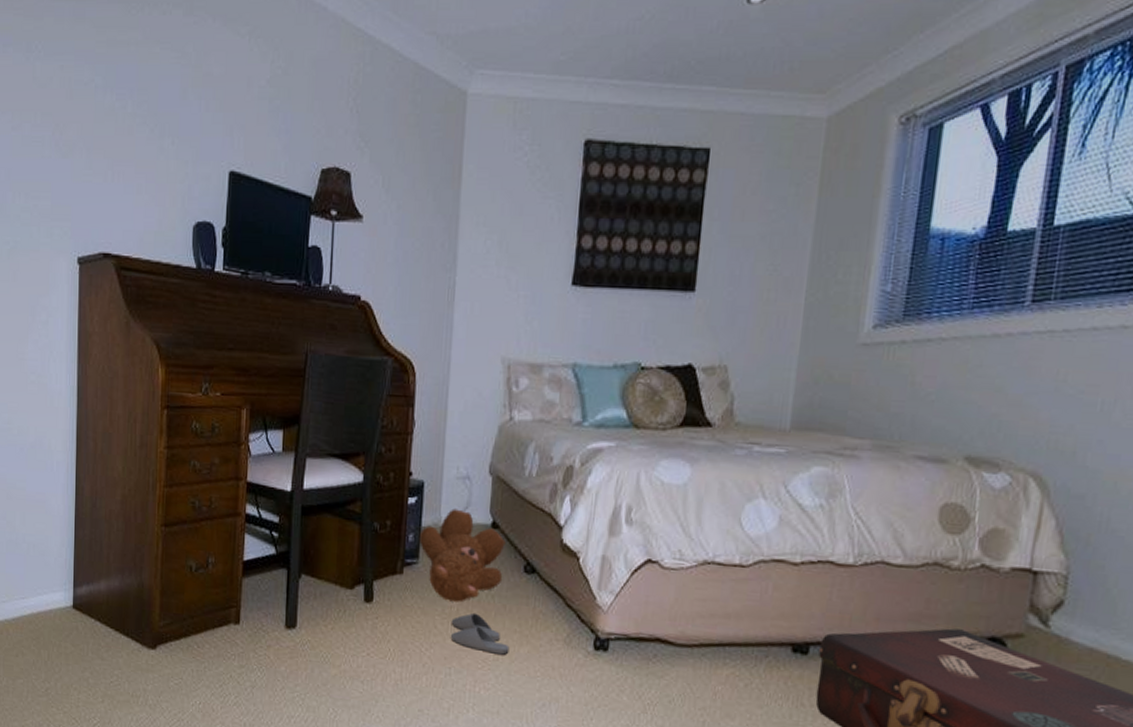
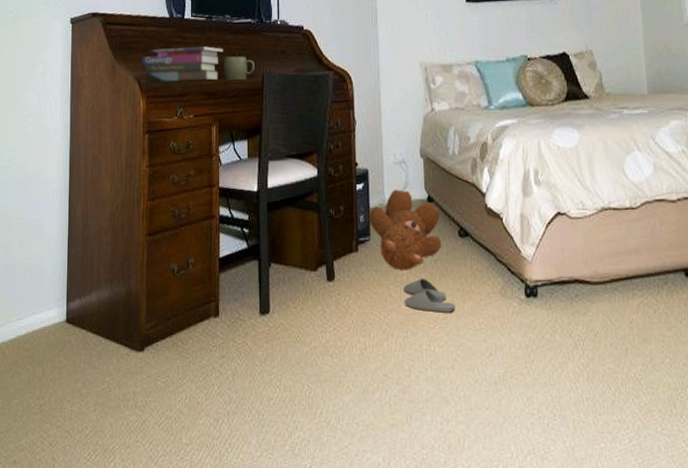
books: none [161,306,261,354] -> present [141,46,224,83]
mug: none [259,325,297,357] -> present [224,56,255,81]

